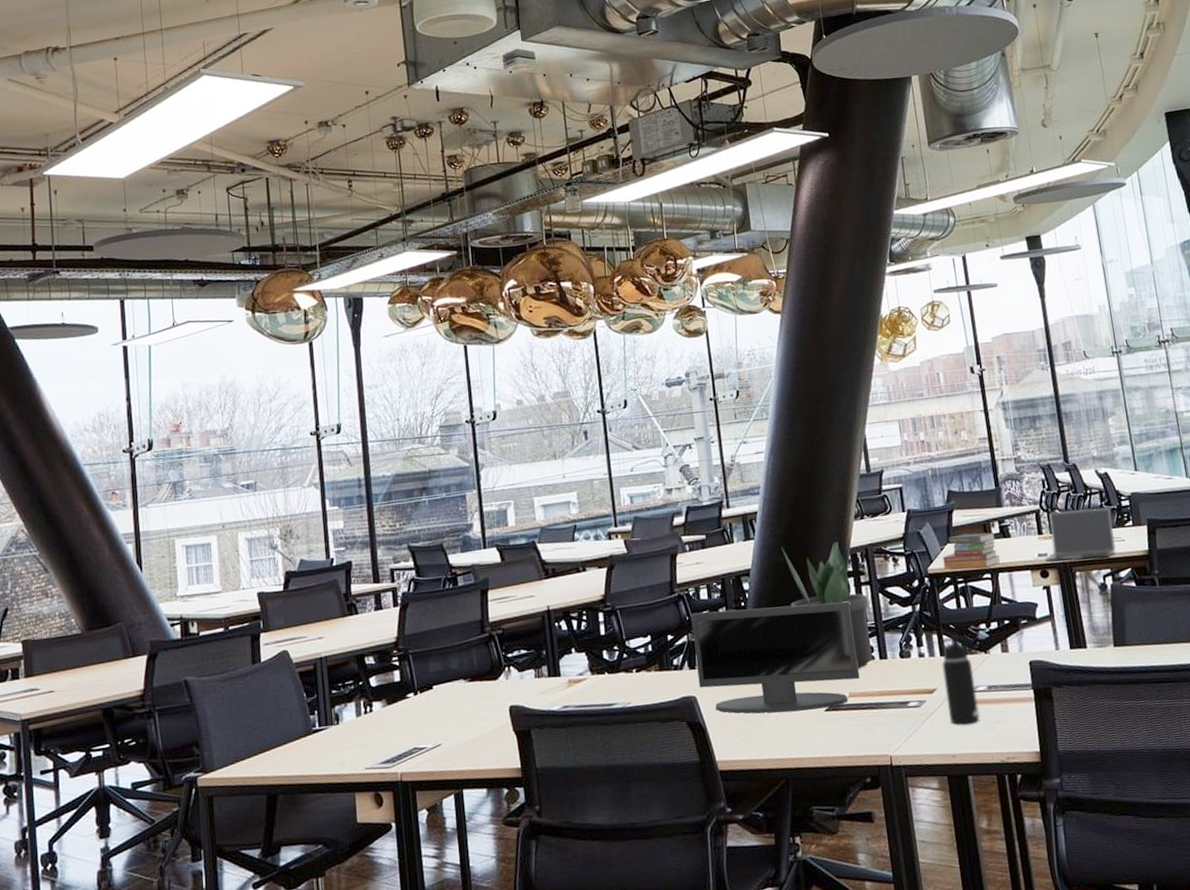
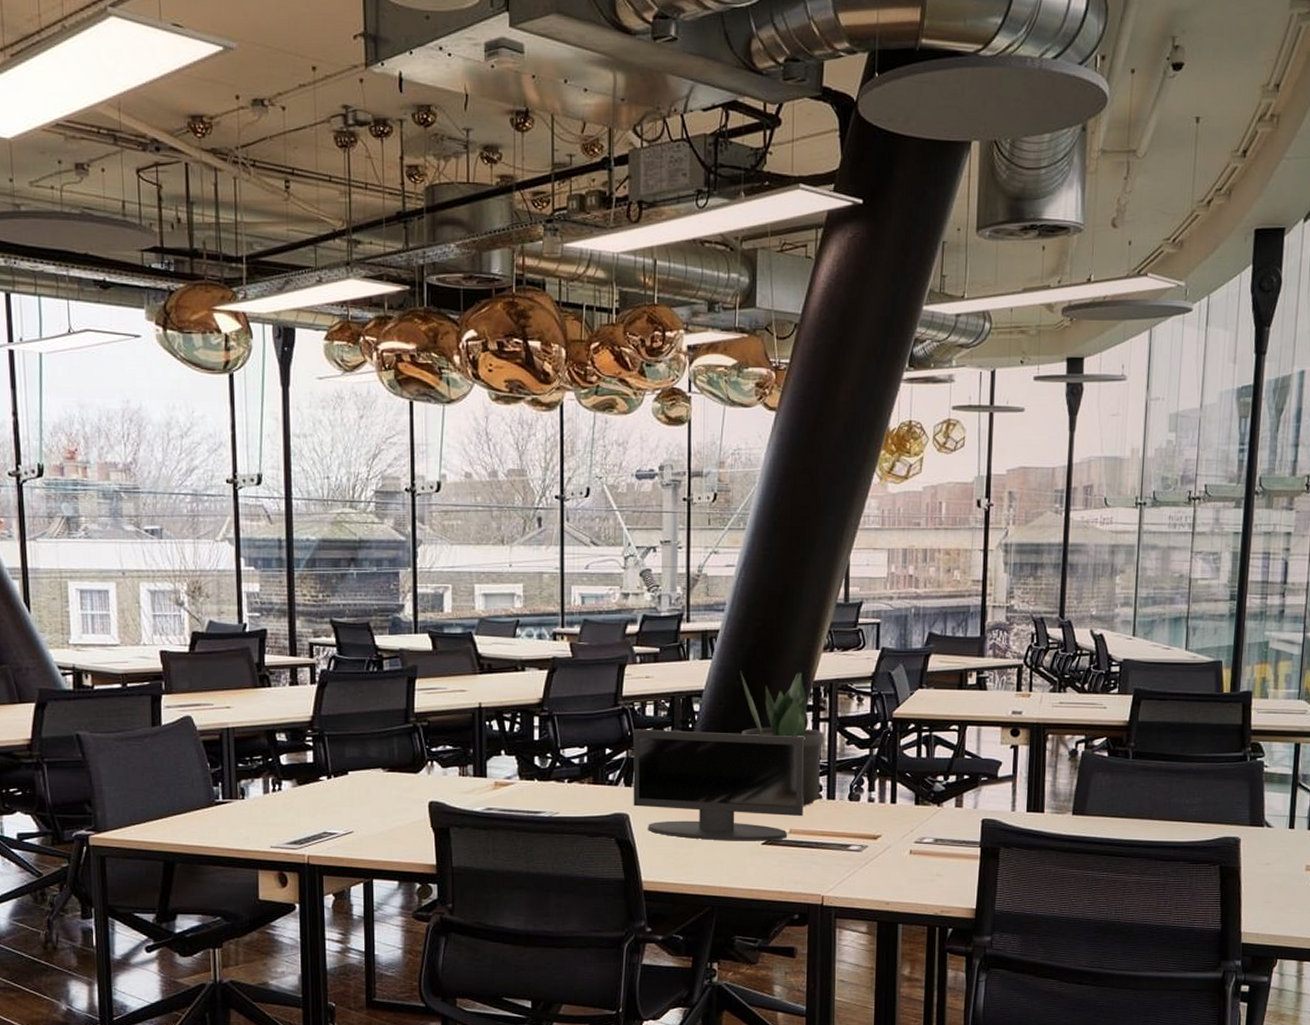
water bottle: present [940,634,980,725] -> none [889,783,922,874]
books: present [942,532,1000,570] -> none [910,681,971,718]
laptop: present [1045,507,1116,562] -> none [1019,669,1098,724]

